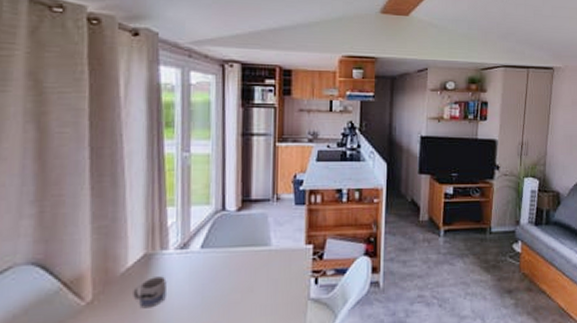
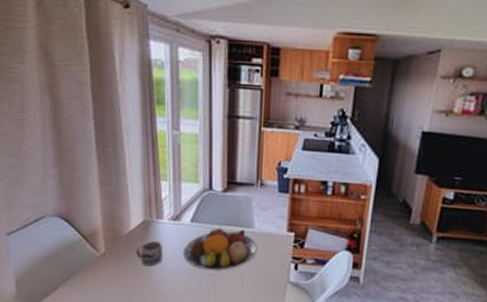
fruit bowl: none [190,248,276,301] -> present [182,226,258,271]

